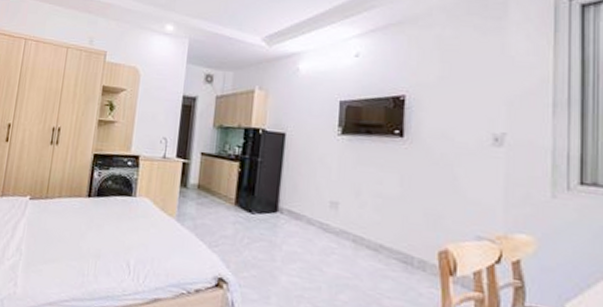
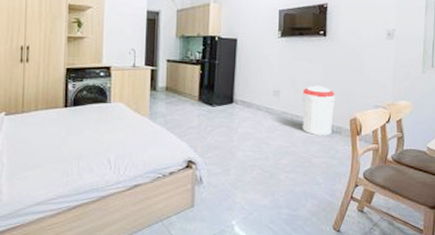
trash can: none [368,199,416,271] -> present [302,85,335,136]

